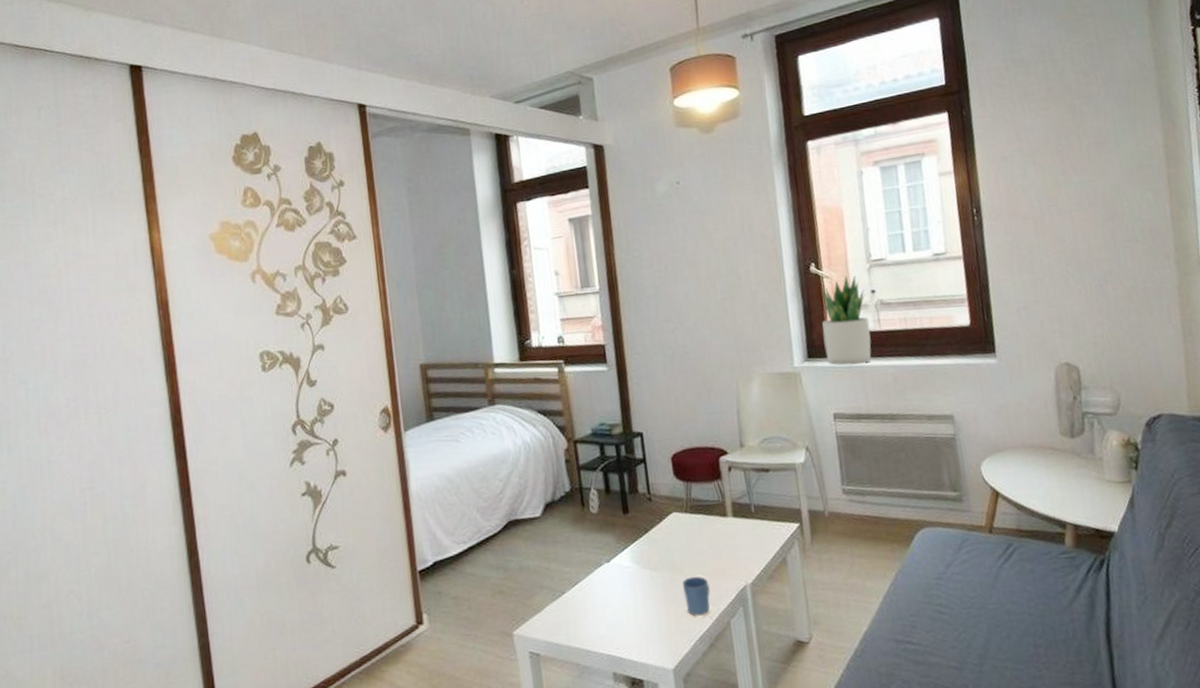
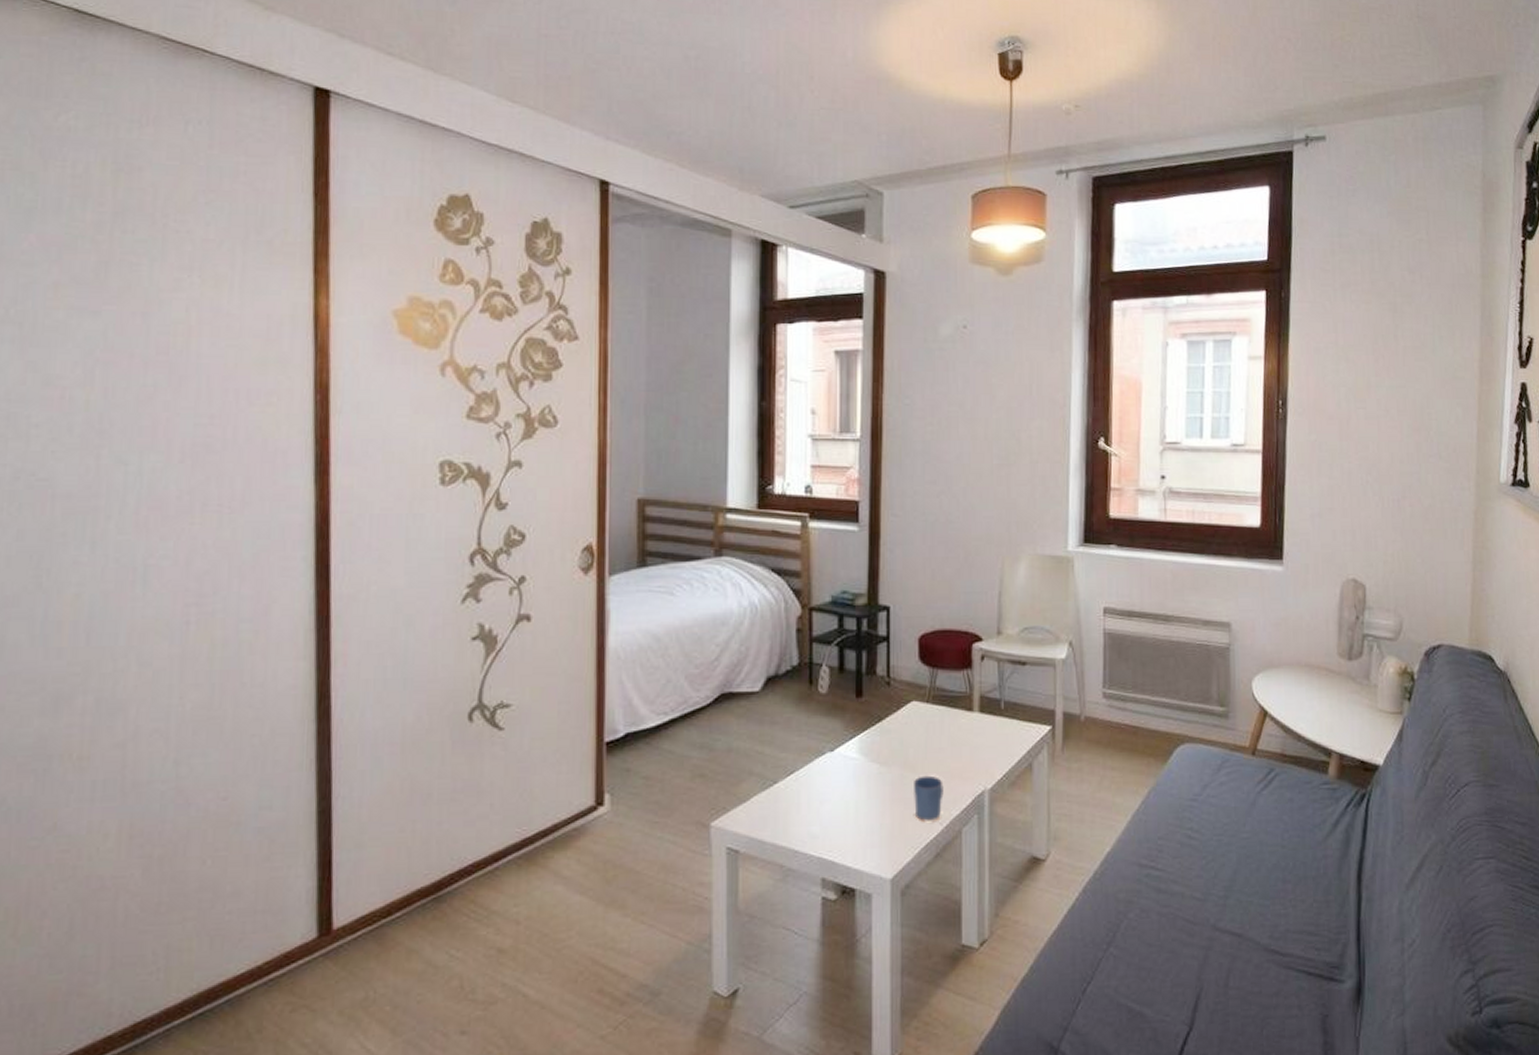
planter: present [822,276,872,366] -> none [1103,456,1155,556]

